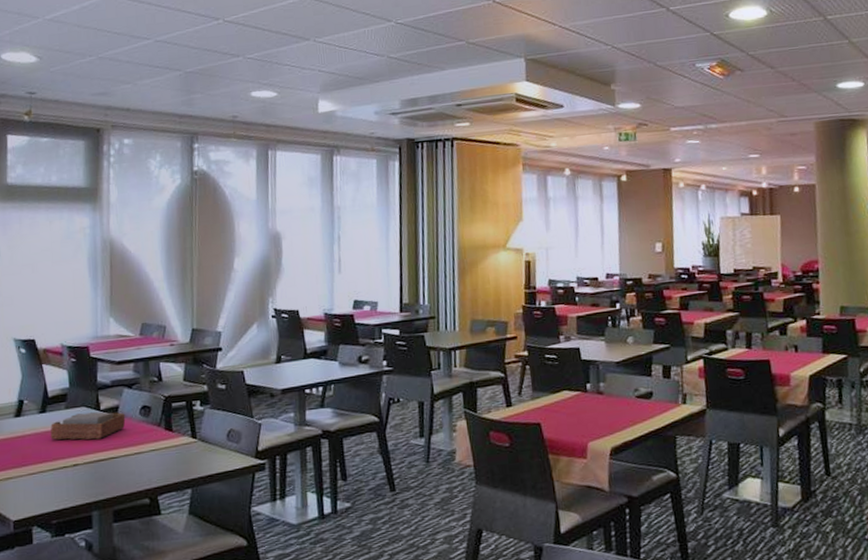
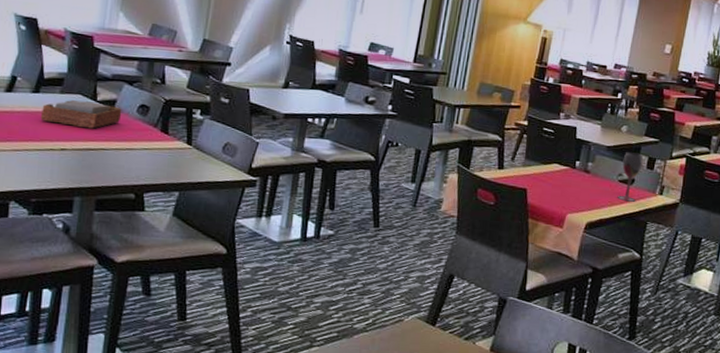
wine glass: none [635,362,659,418] -> present [617,151,643,202]

